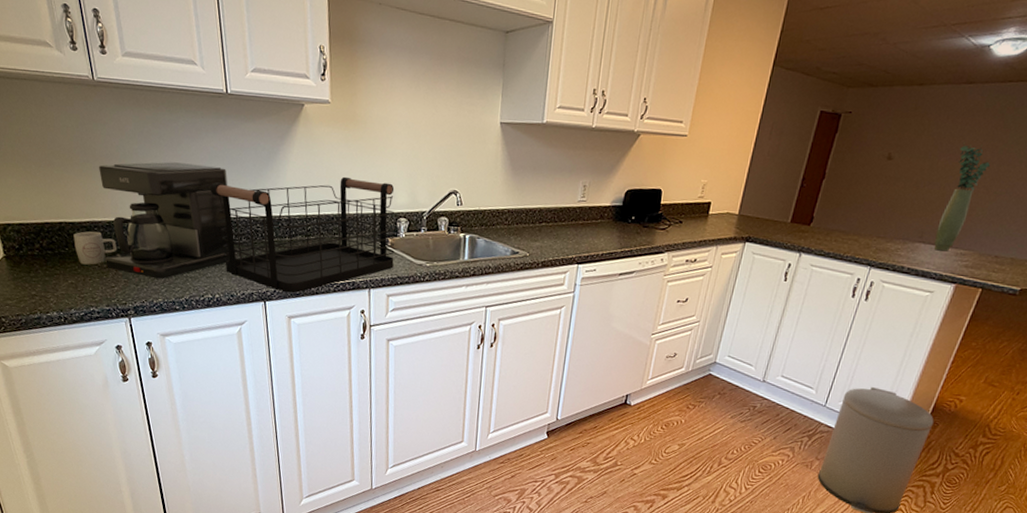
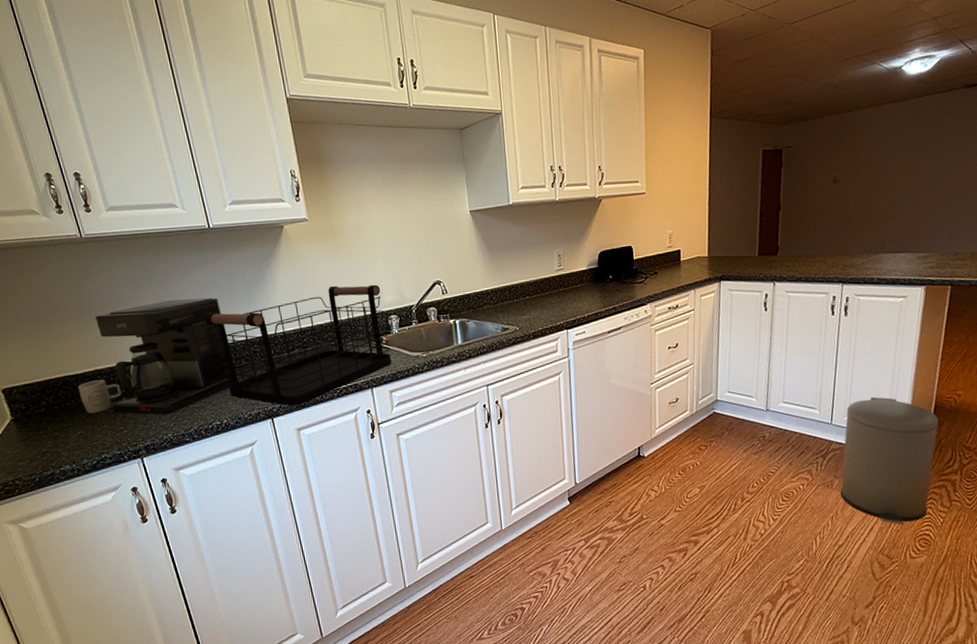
vase: present [933,141,991,252] -> none [895,154,930,258]

